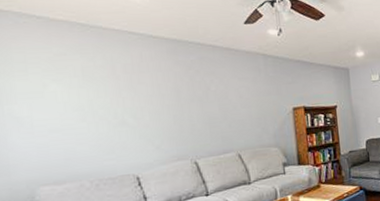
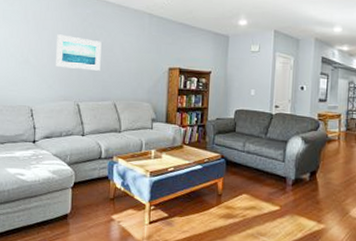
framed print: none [158,87,217,125] -> present [56,34,102,71]

